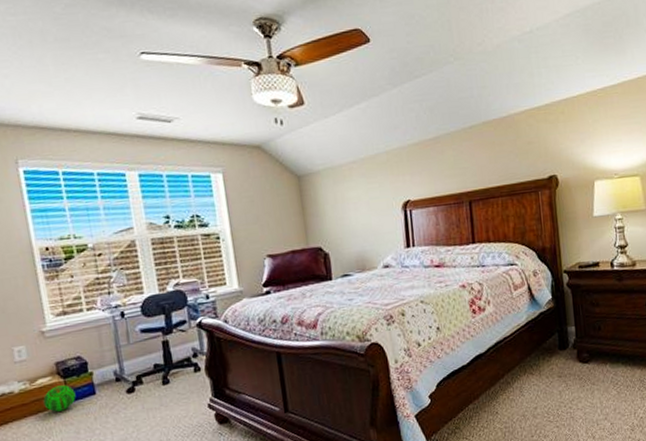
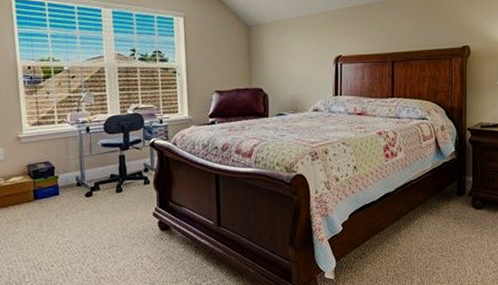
ball: present [43,385,76,412] -> none [14,184,42,207]

